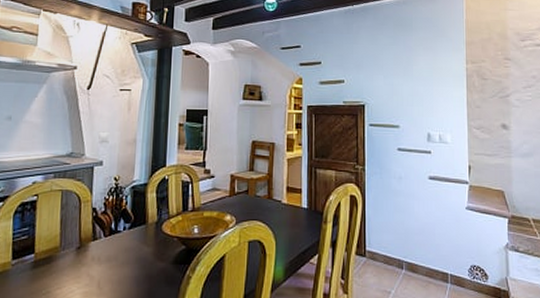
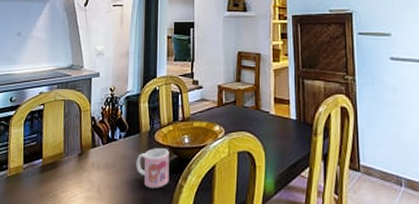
mug: none [141,239,178,280] -> present [136,148,170,188]

